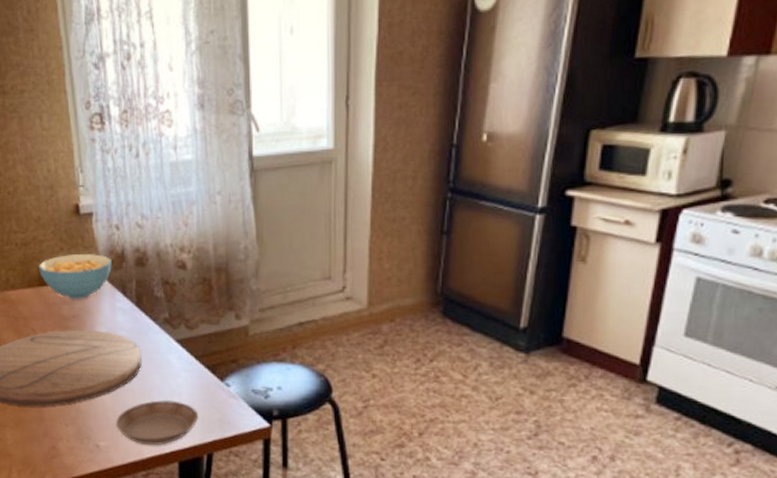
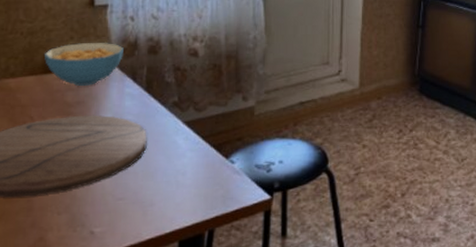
saucer: present [115,399,199,446] -> none [114,179,202,228]

